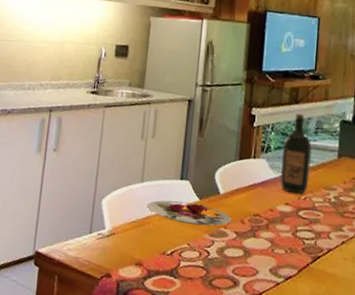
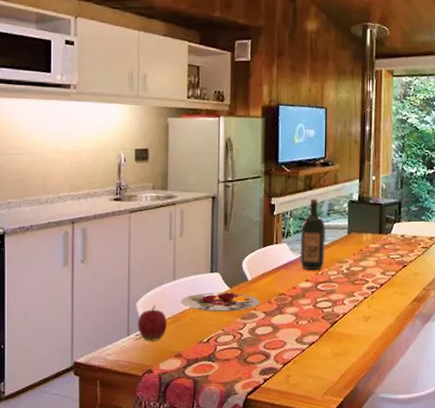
apple: none [101,205,131,244] -> present [138,305,168,341]

